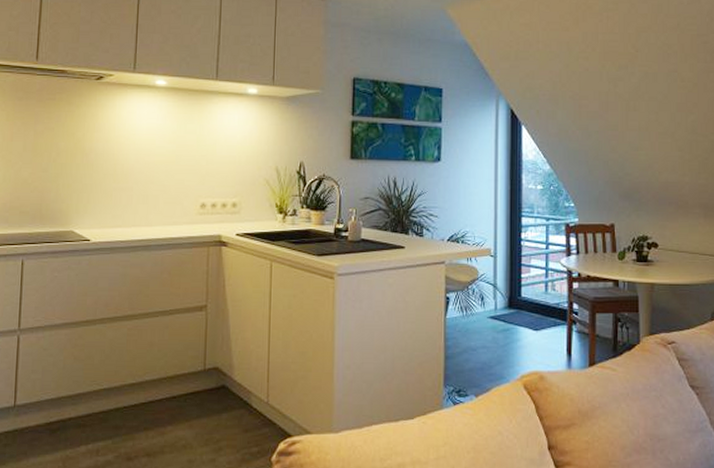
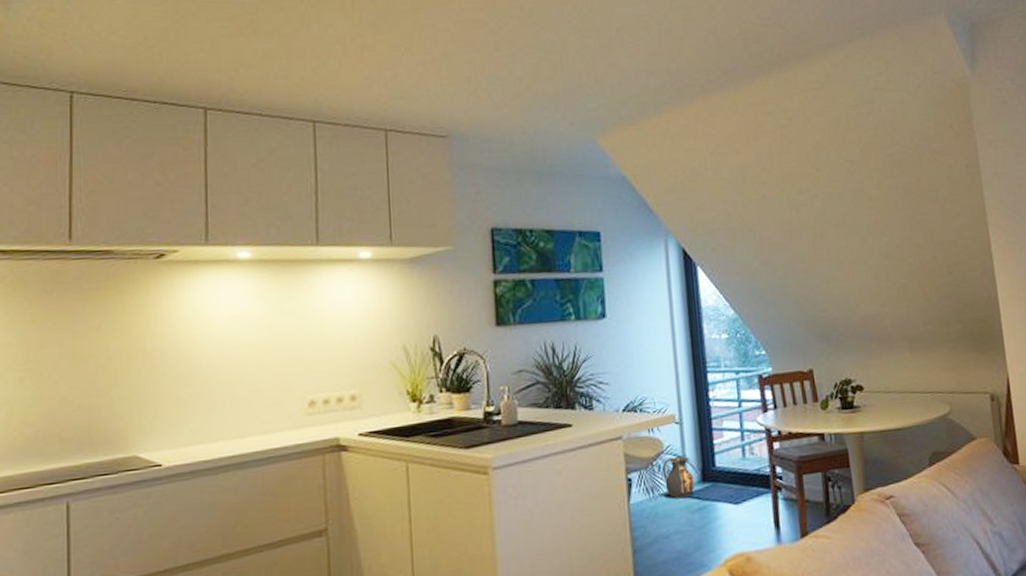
ceramic jug: none [476,283,502,320] -> present [662,455,695,499]

